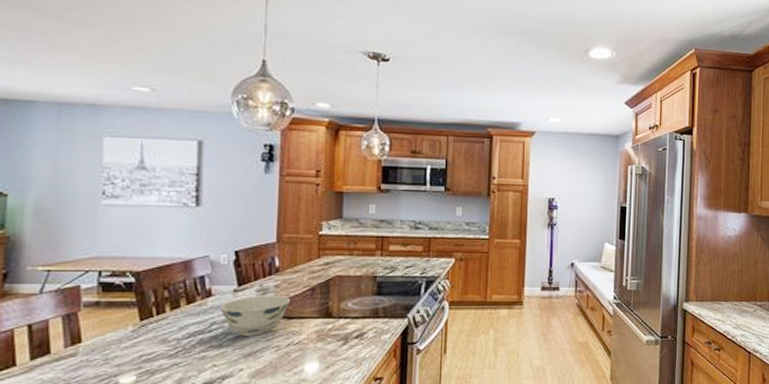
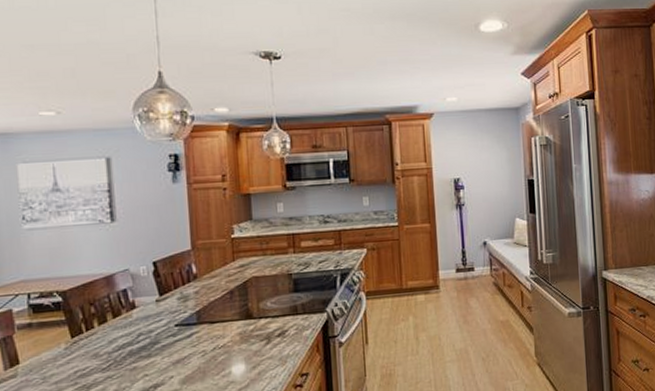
bowl: present [221,296,290,336] -> none [146,301,211,344]

